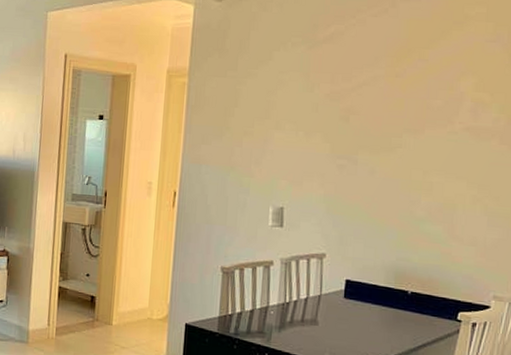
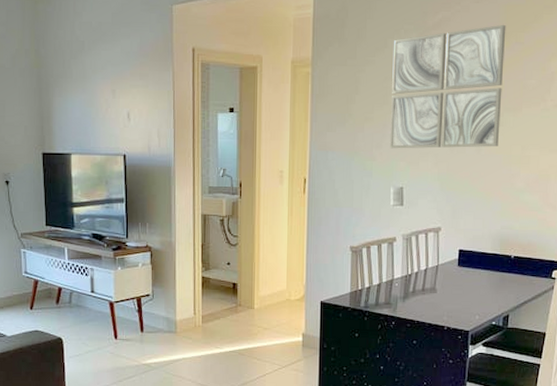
wall art: none [270,40,408,170] -> present [389,24,506,149]

